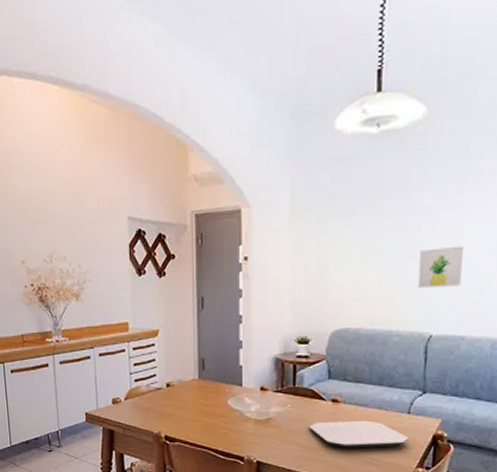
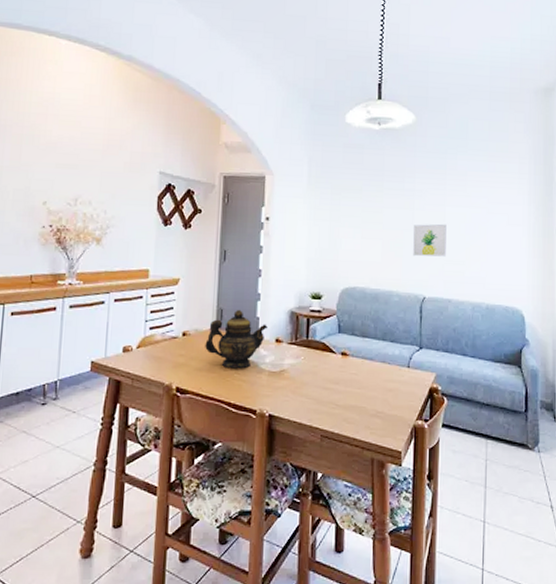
teapot: none [189,359,251,418] -> present [205,310,268,369]
plate: present [309,420,409,448] -> none [320,373,409,401]

